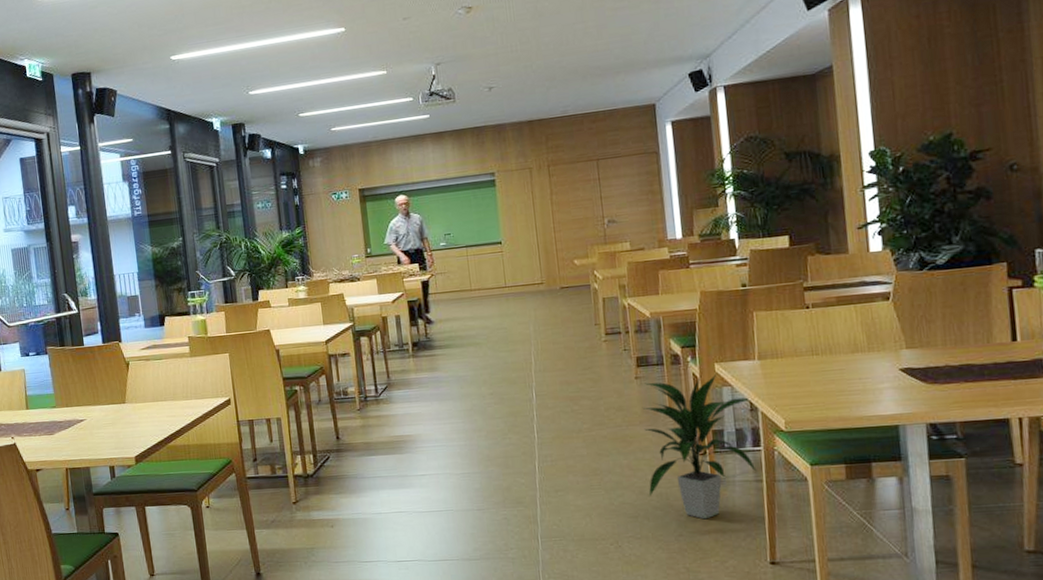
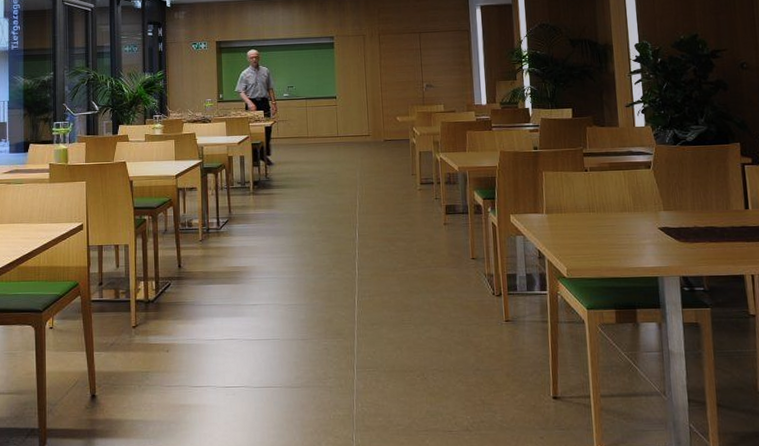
indoor plant: present [642,374,757,520] -> none [449,224,543,356]

